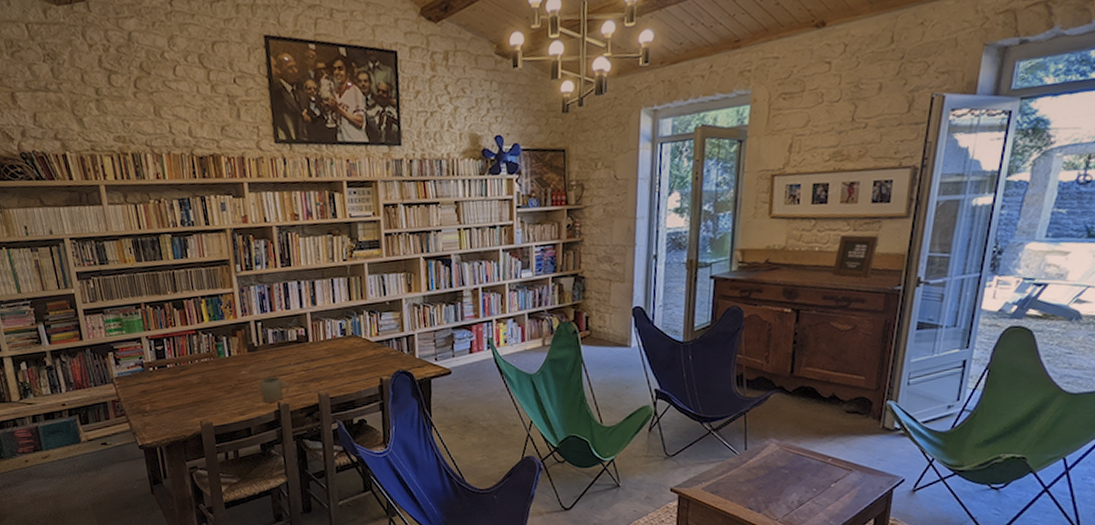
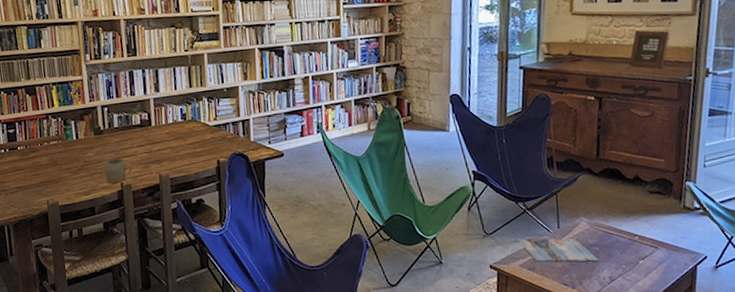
magazine: none [701,460,787,486] -> present [518,238,598,263]

